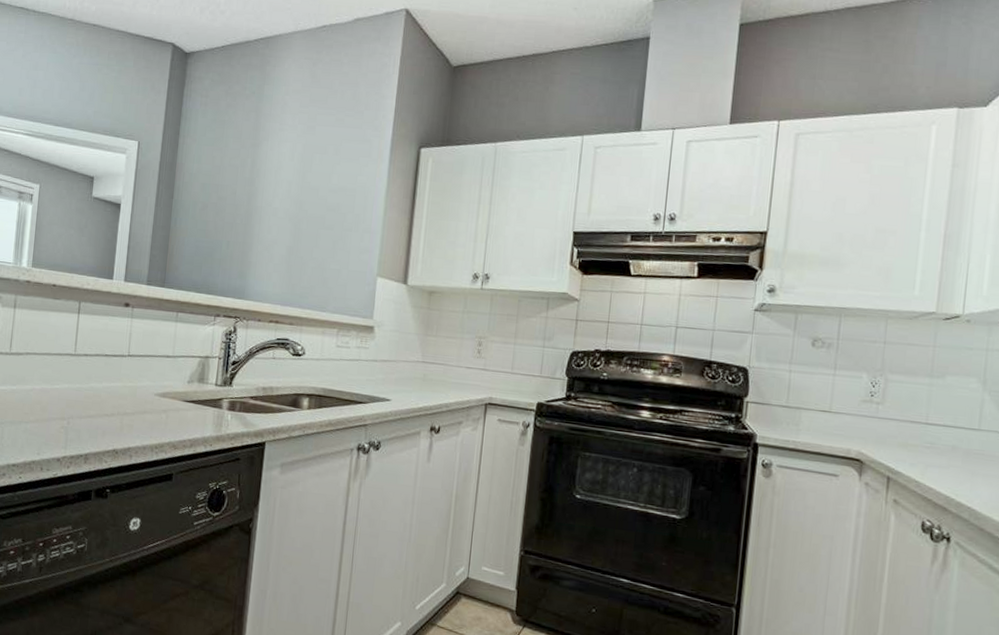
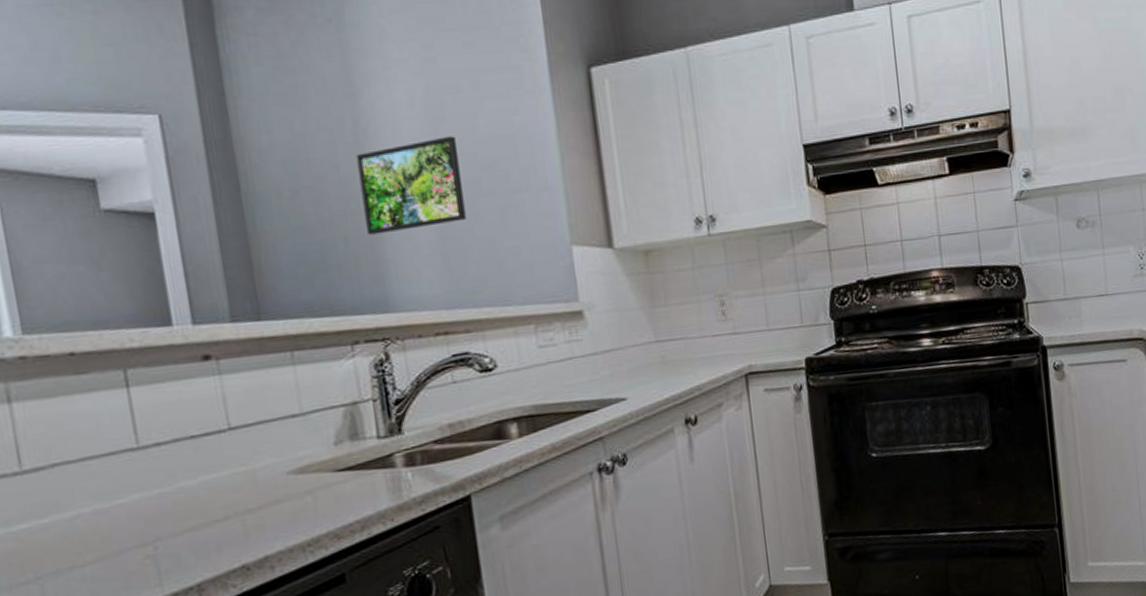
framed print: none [243,183,315,245] -> present [356,136,467,235]

